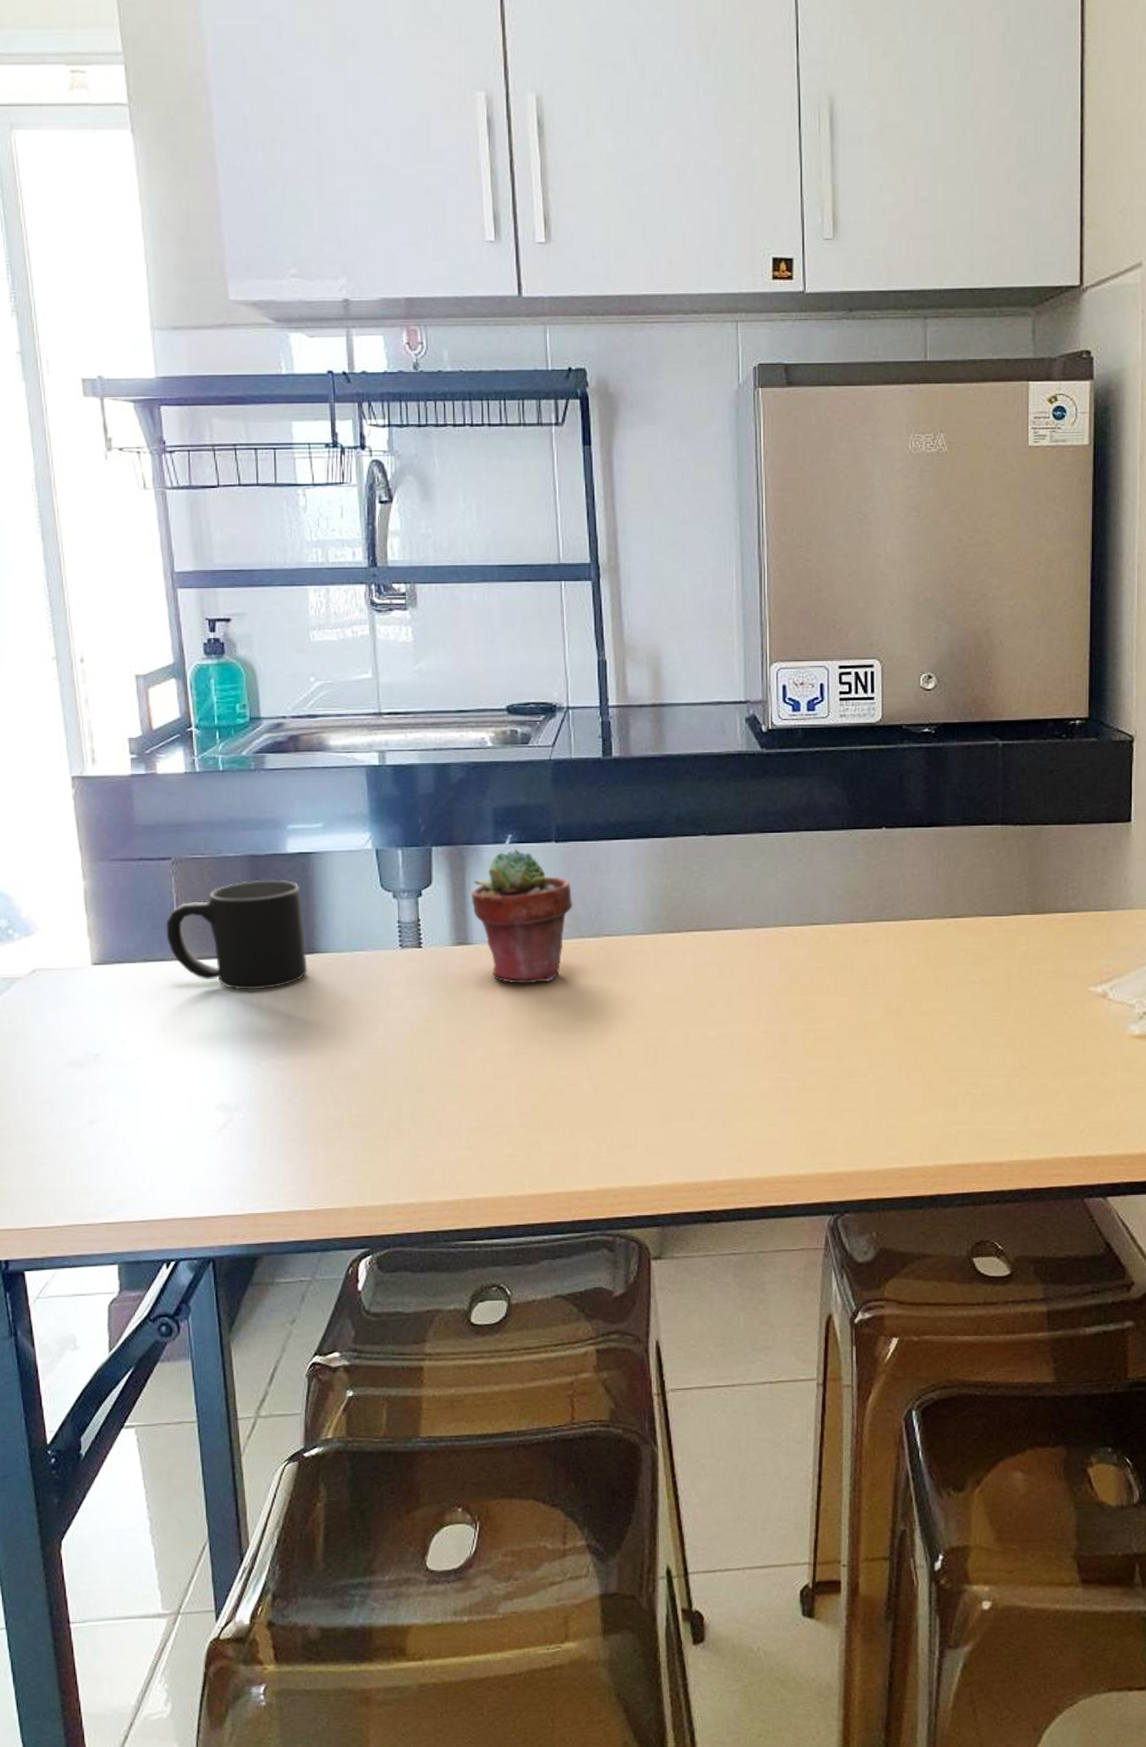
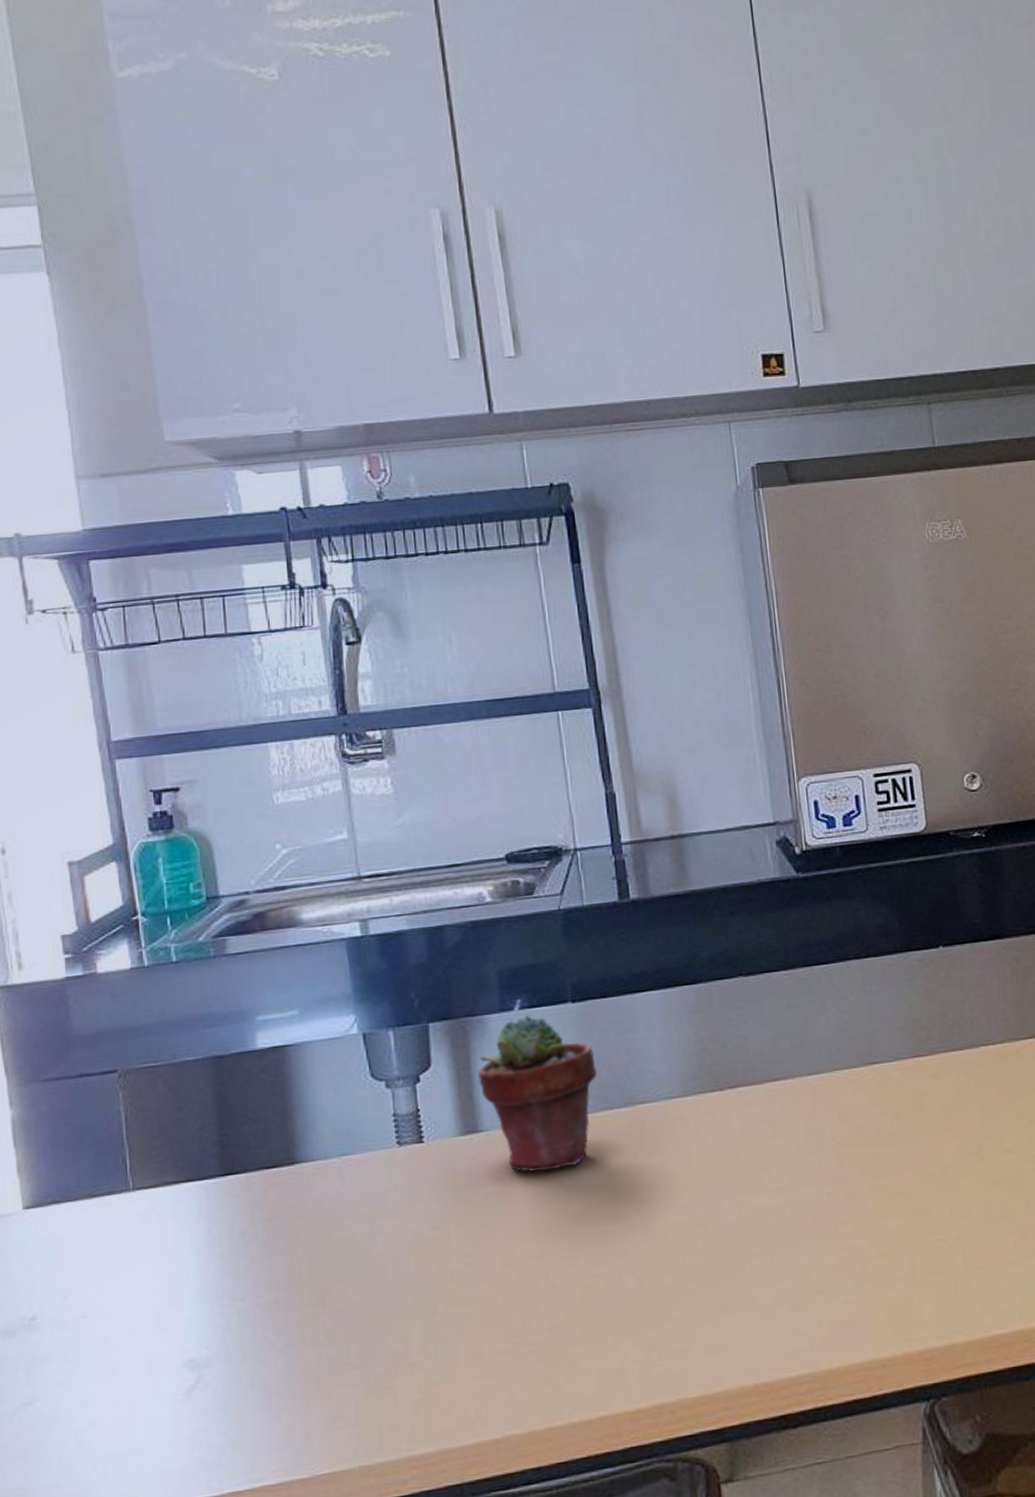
mug: present [166,879,307,990] -> none [113,1081,288,1218]

